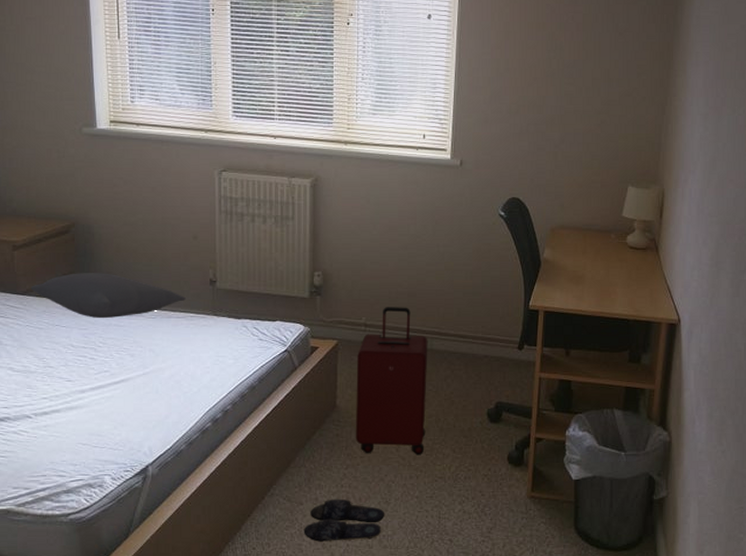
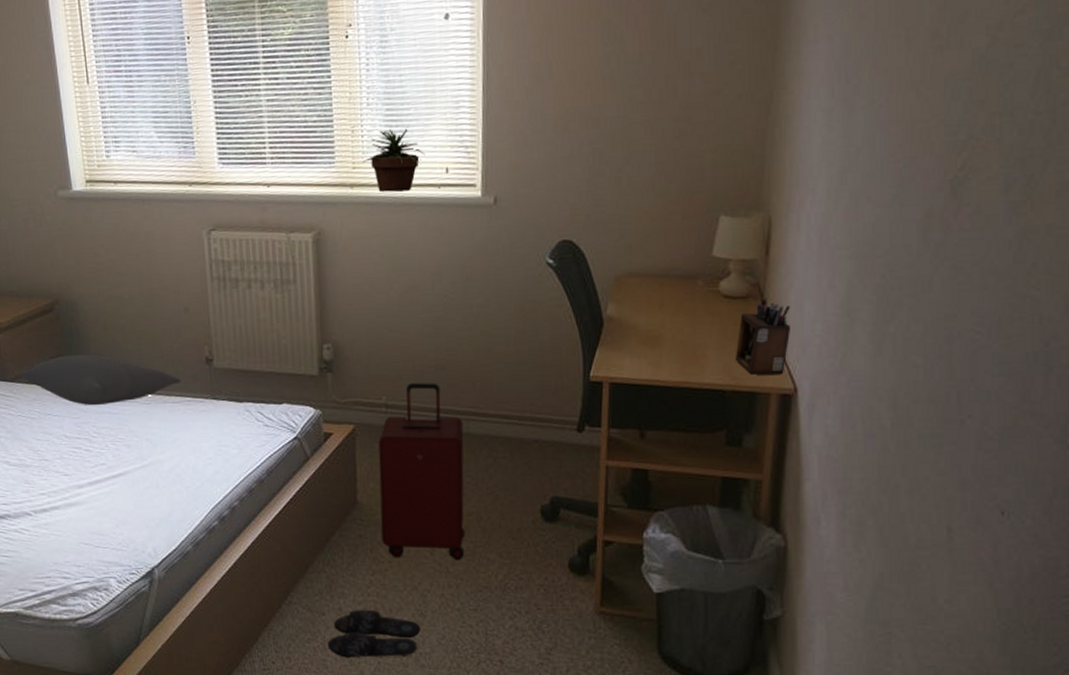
potted plant: none [356,99,407,151] -> present [363,126,425,193]
desk organizer: none [636,250,677,309] -> present [734,298,791,376]

